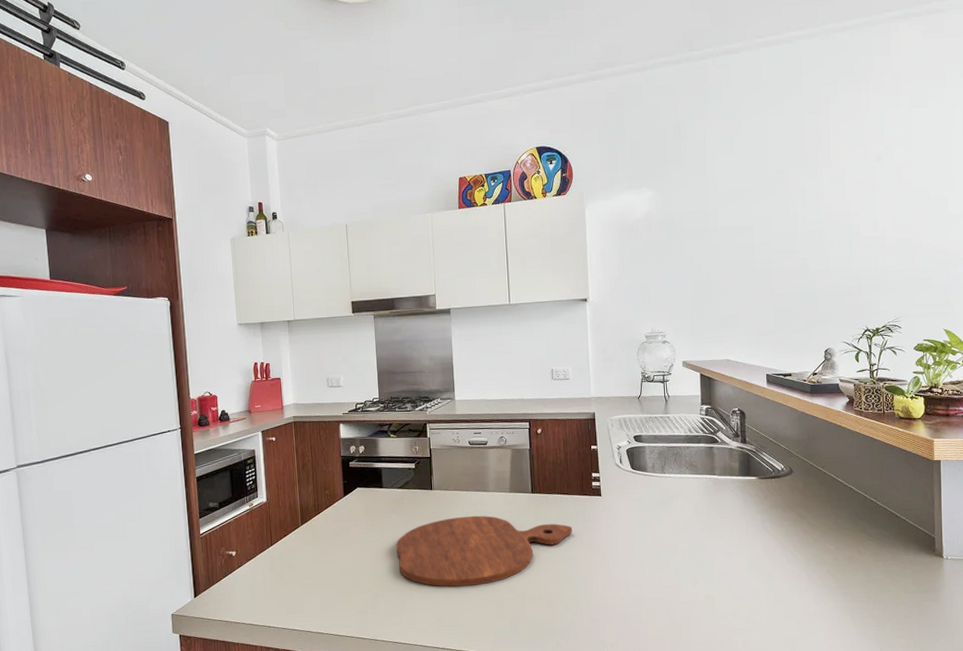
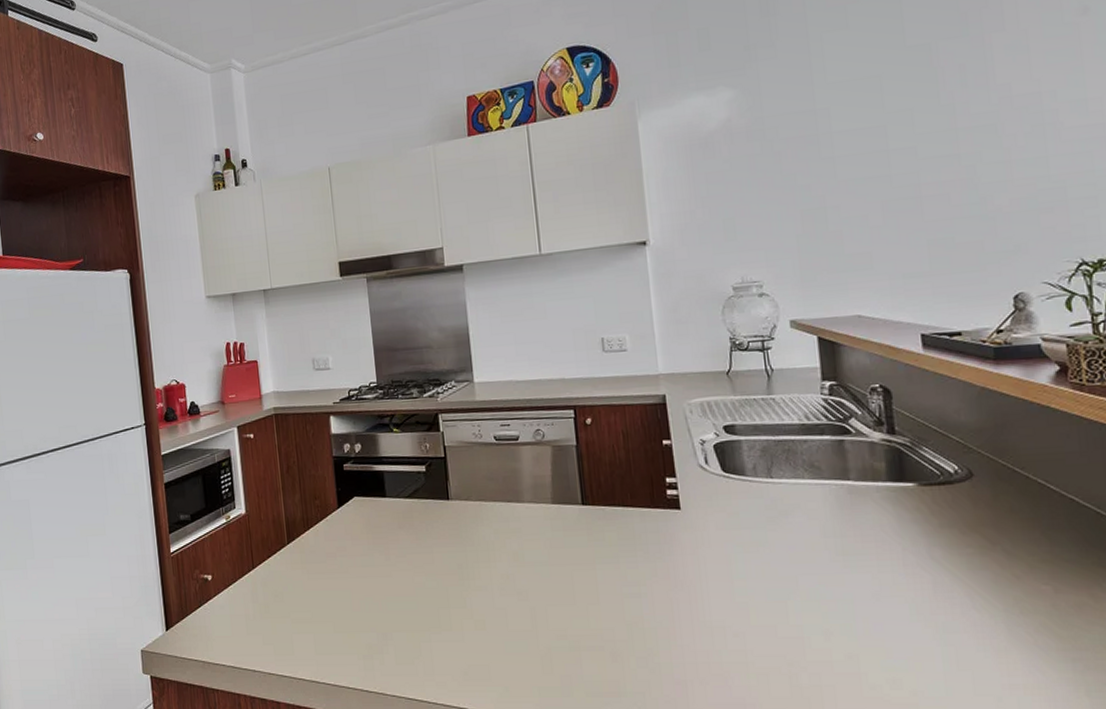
cutting board: present [396,515,573,587] -> none [405,534,642,629]

